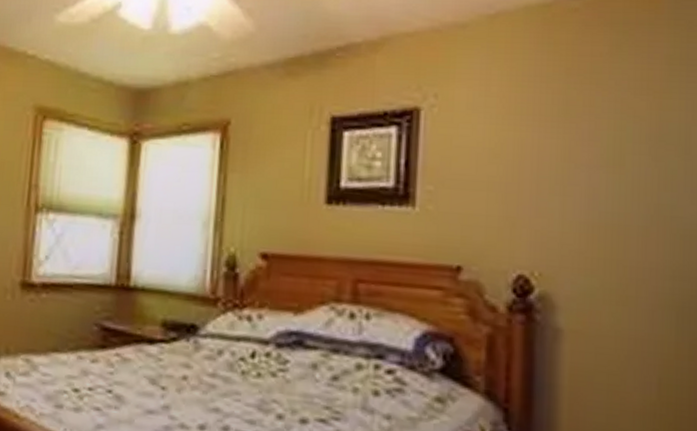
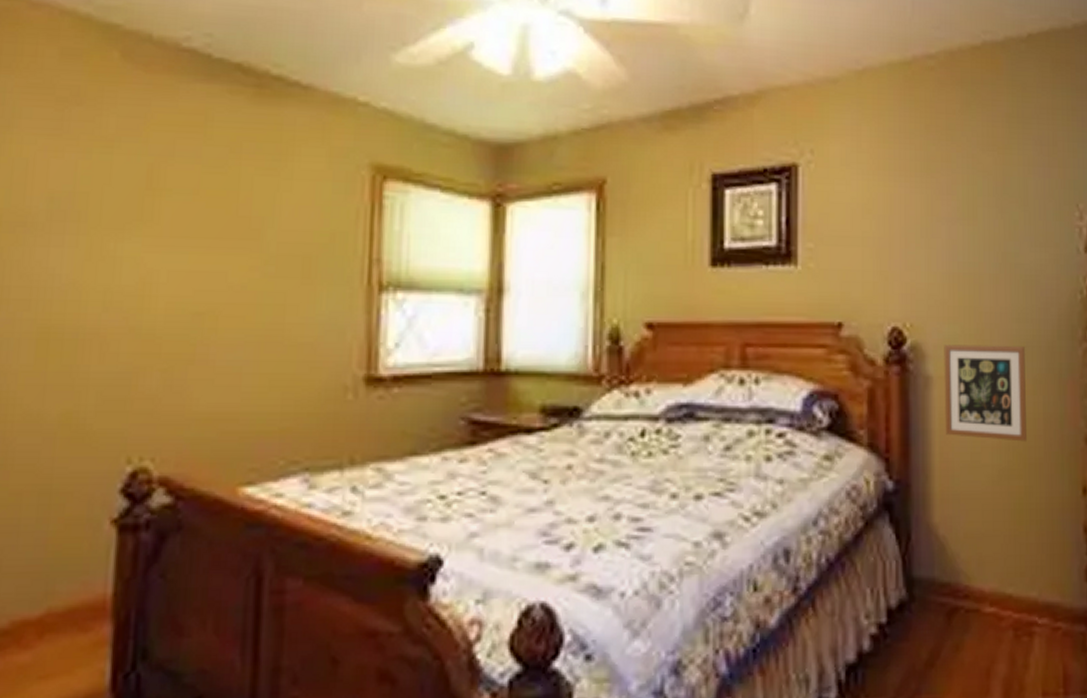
picture frame: none [576,297,680,411] -> present [944,344,1028,442]

